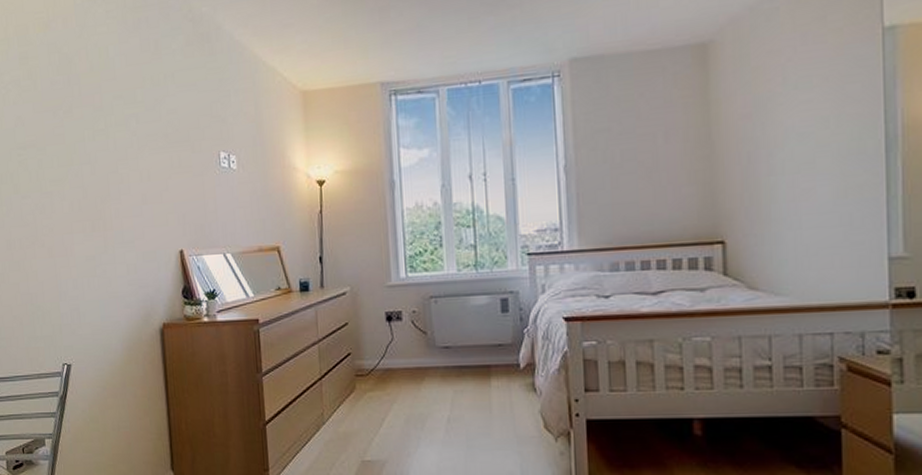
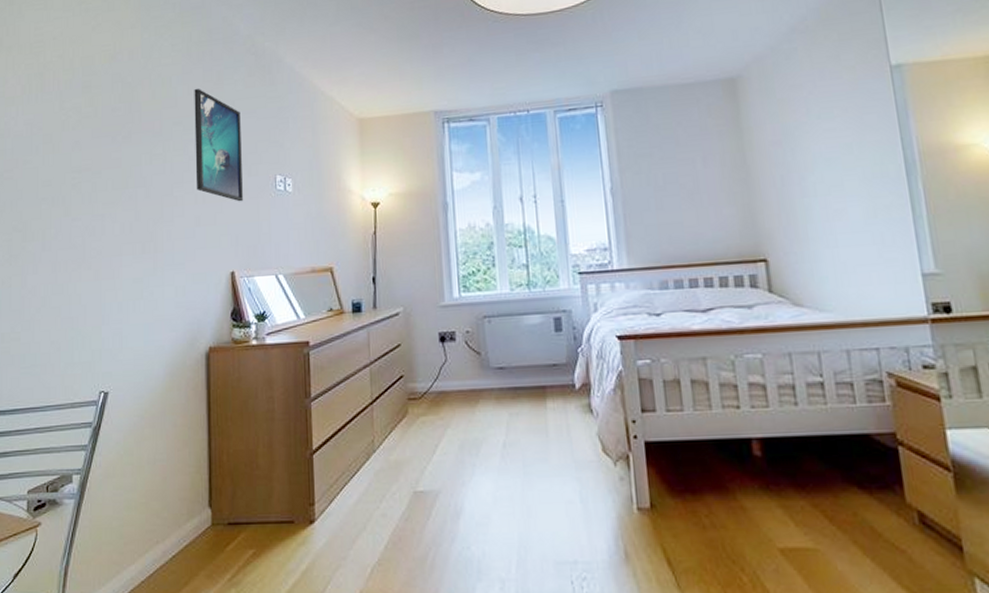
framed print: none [132,58,189,180] -> present [194,88,244,202]

